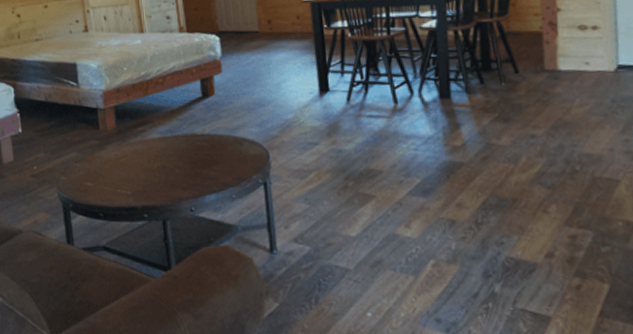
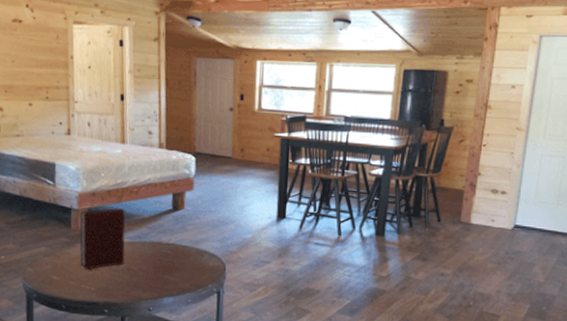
book: none [106,102,159,172] -> present [79,208,126,270]

